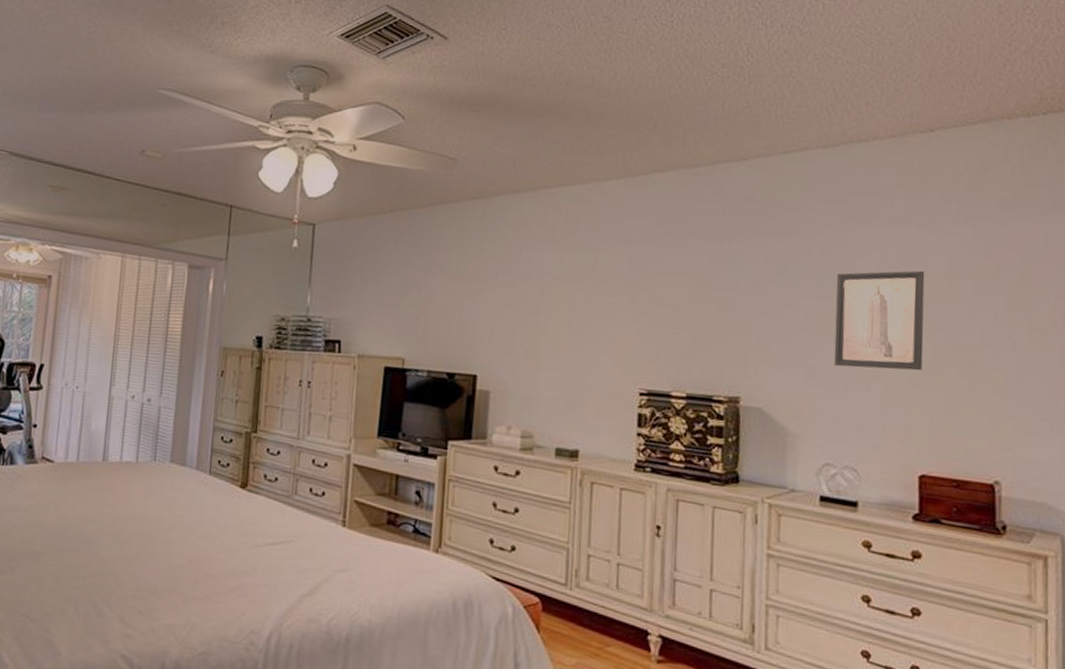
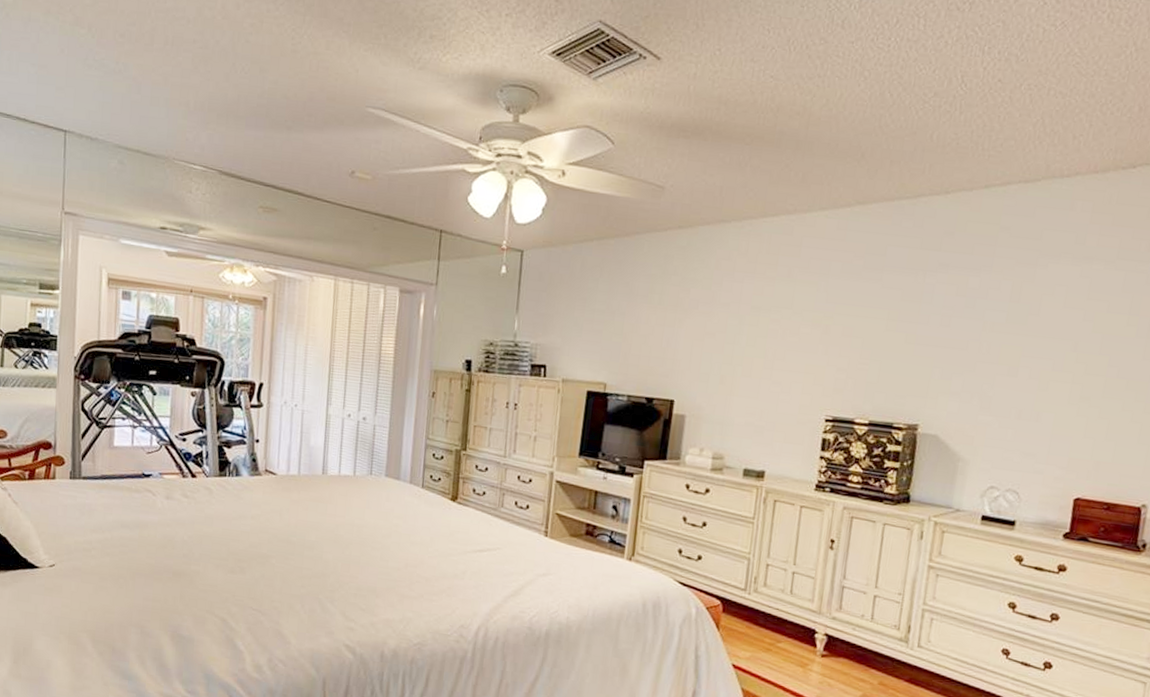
wall art: present [834,270,925,371] -> none [1010,307,1107,403]

